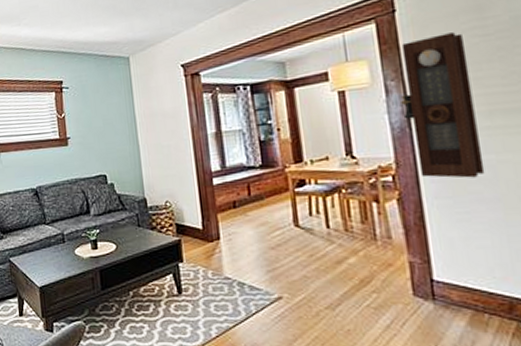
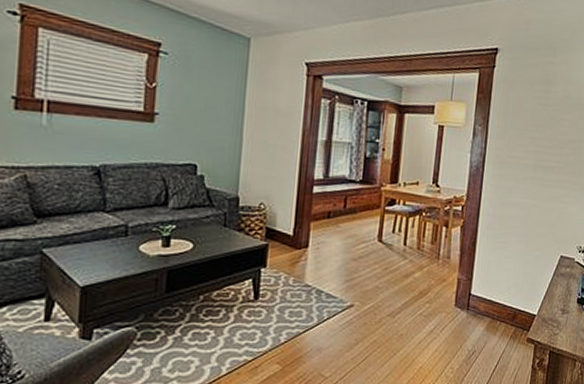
pendulum clock: present [401,32,485,178] -> none [480,96,533,216]

